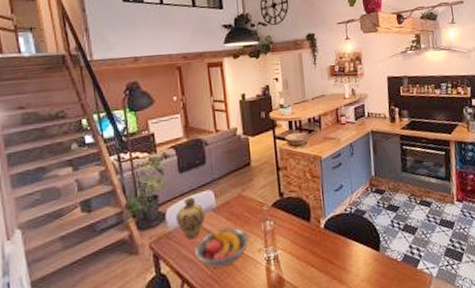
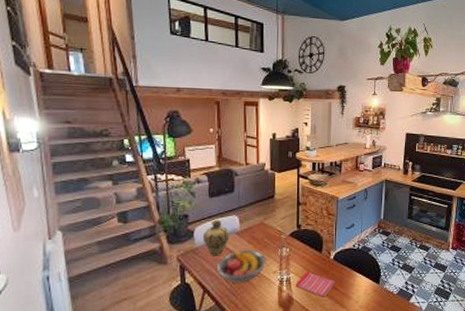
dish towel: none [284,245,330,274] -> present [295,271,335,297]

